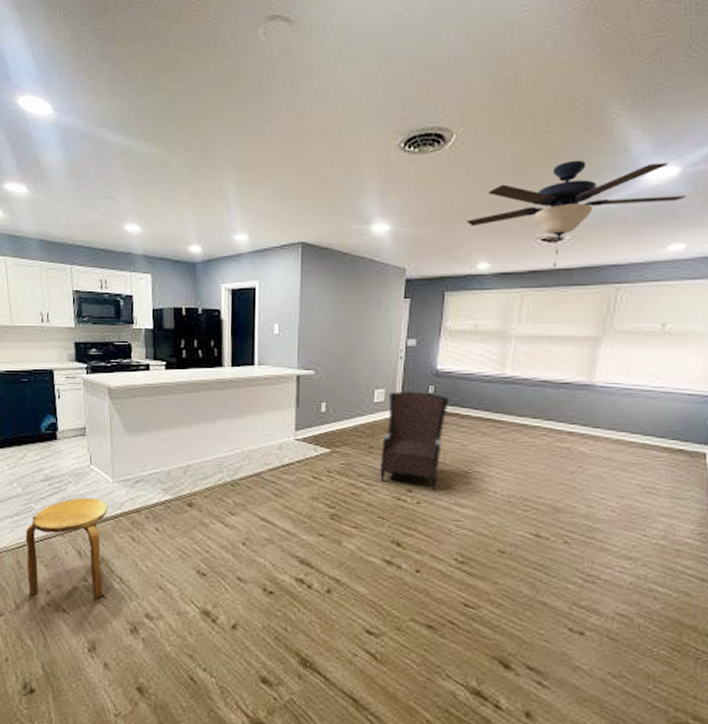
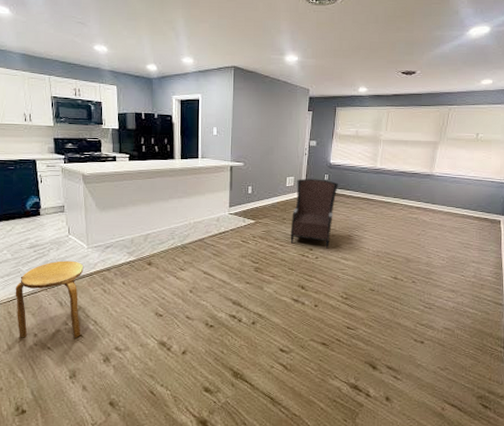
ceiling fan: present [466,160,687,267] -> none [351,17,494,92]

